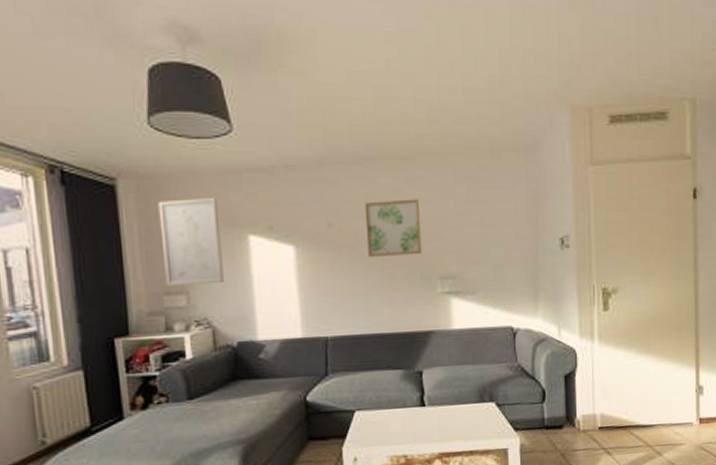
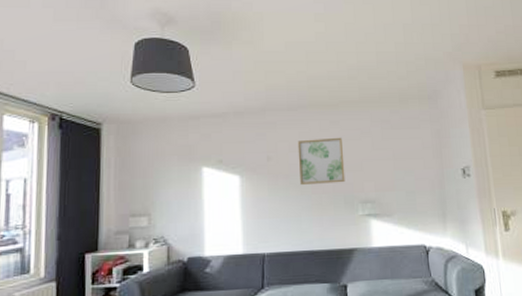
wall art: present [158,198,224,286] -> none [132,138,180,209]

